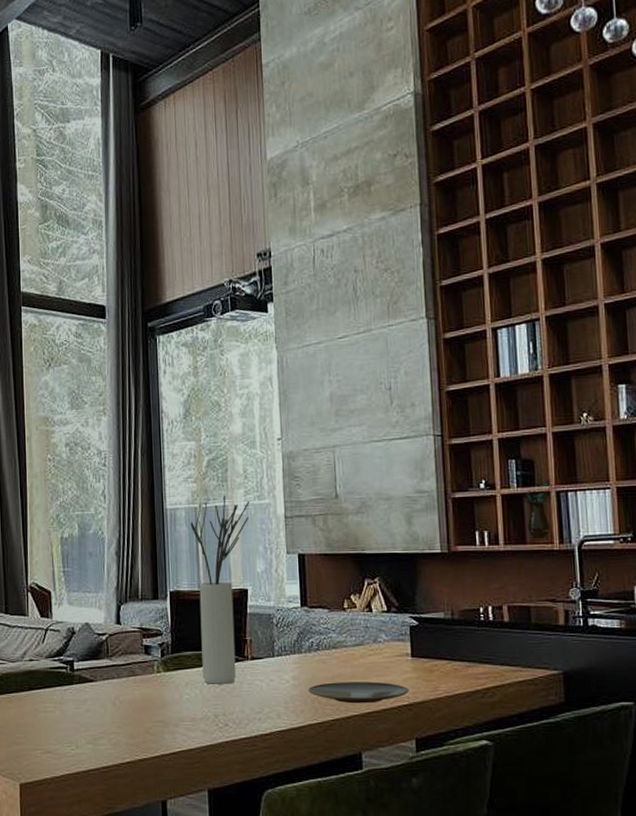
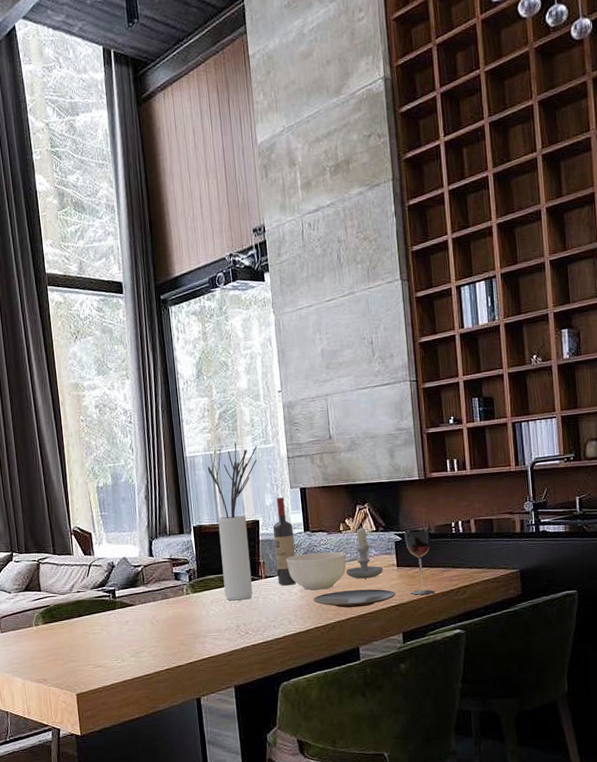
wine bottle: none [263,564,289,670] -> present [272,497,297,586]
bowl: none [277,632,351,679] -> present [285,551,347,590]
candle: none [349,604,394,669] -> present [346,526,383,579]
wineglass: none [422,612,458,694] -> present [404,528,435,595]
vase: present [523,478,552,540] -> none [485,412,509,464]

